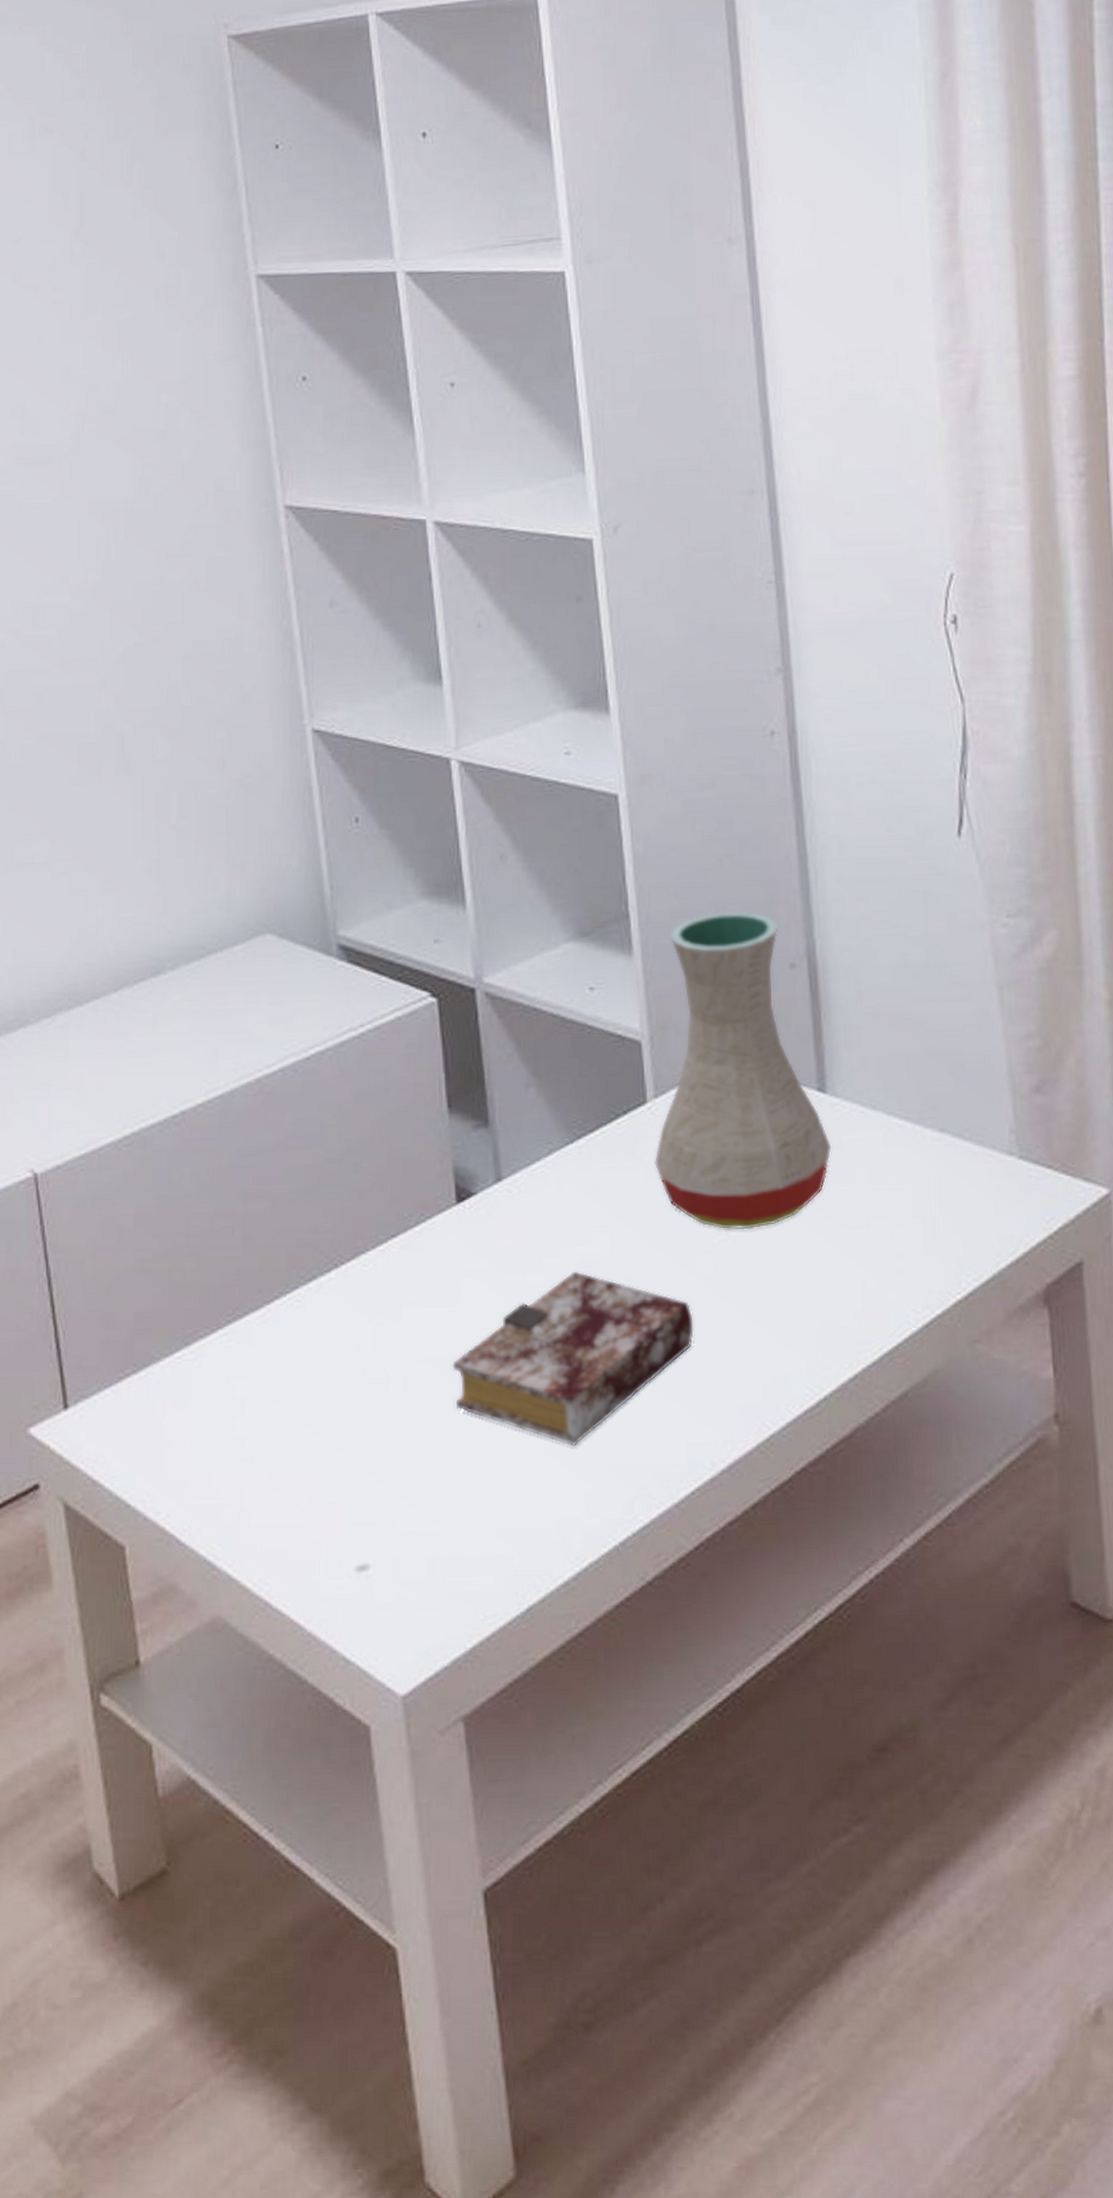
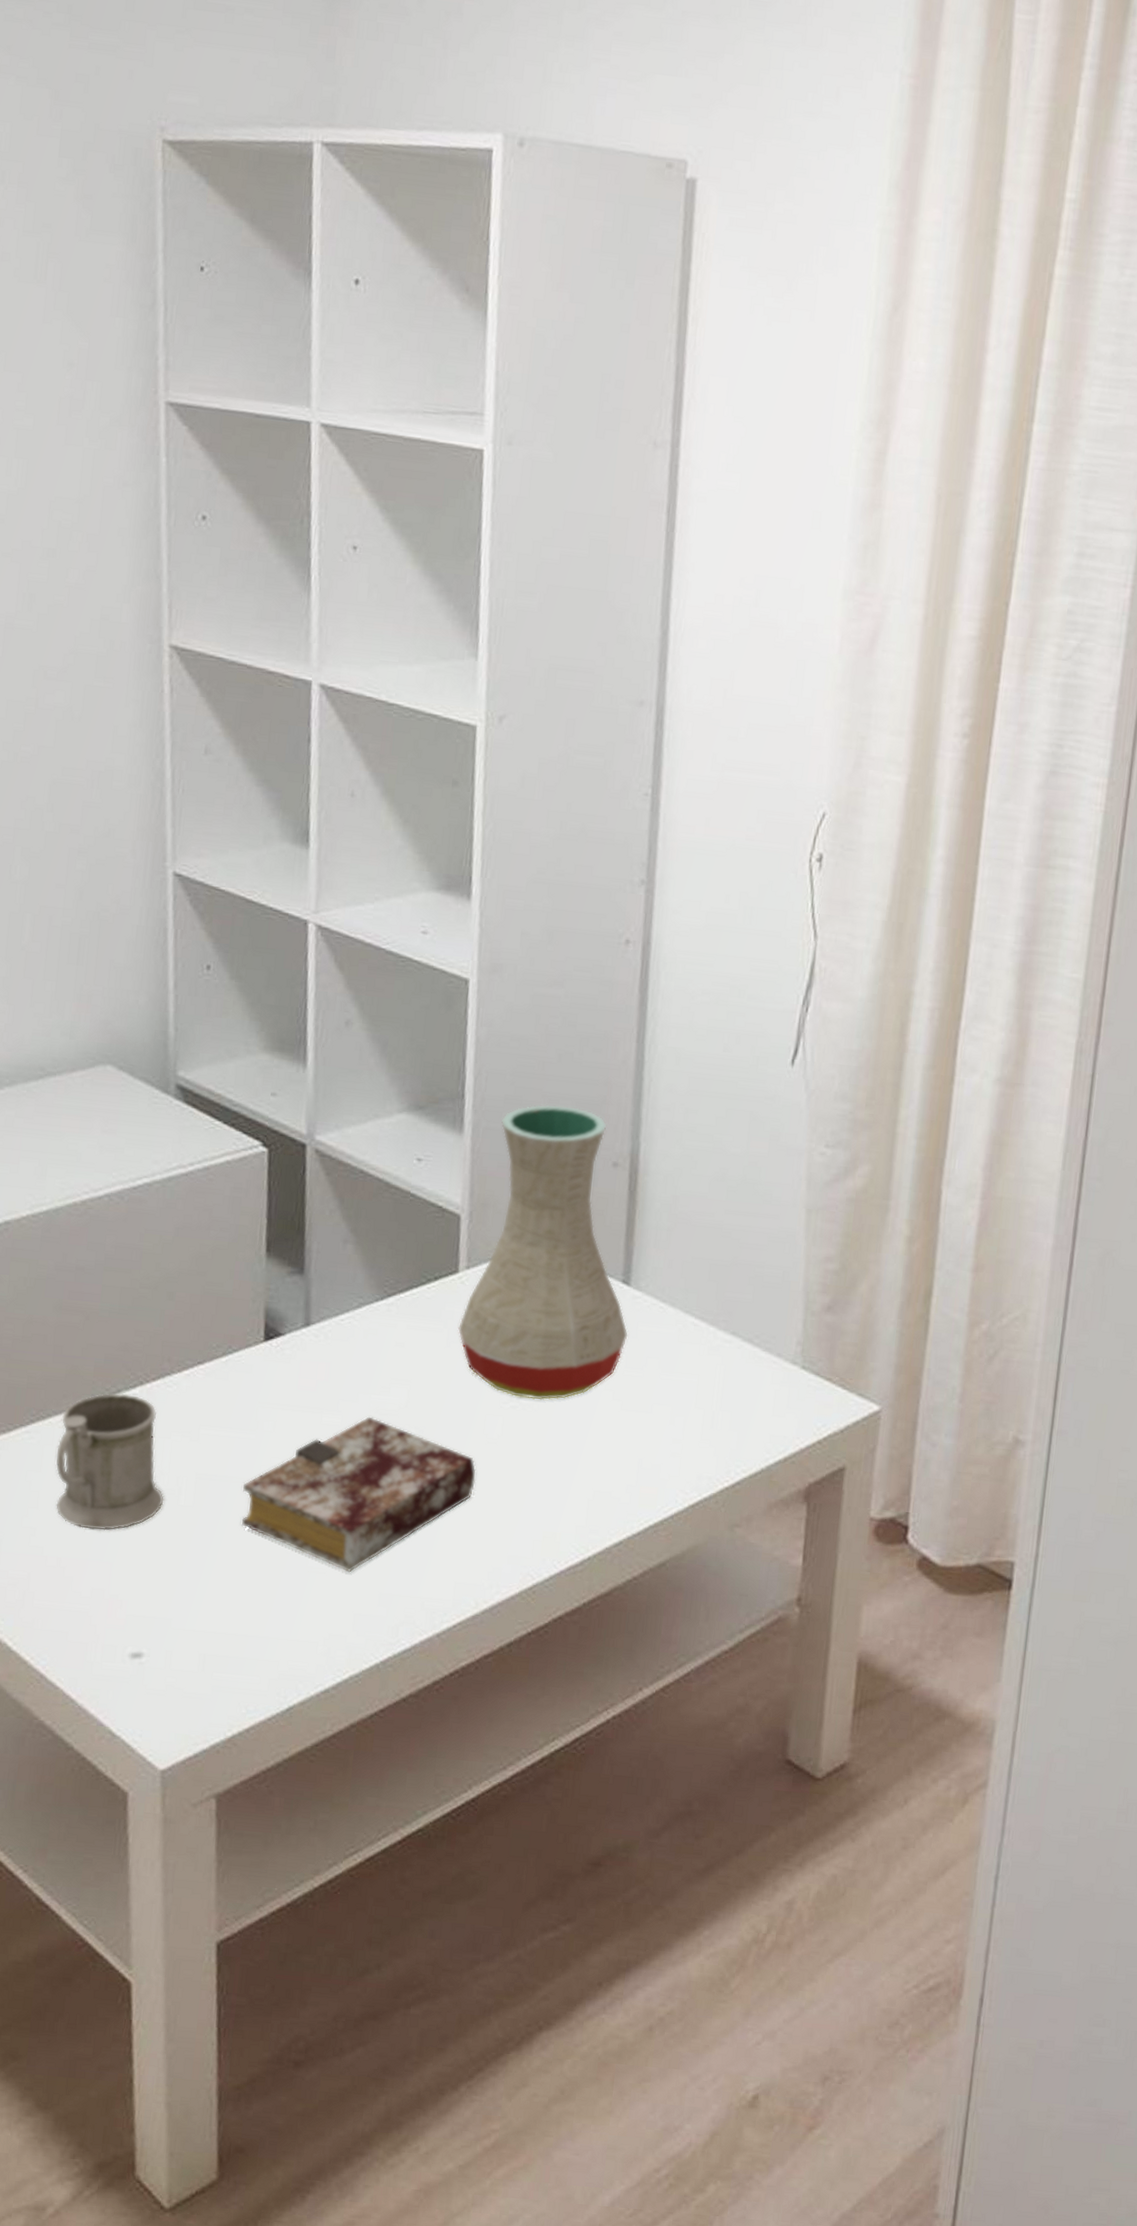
mug: none [257,1279,373,1433] -> present [55,1393,164,1531]

